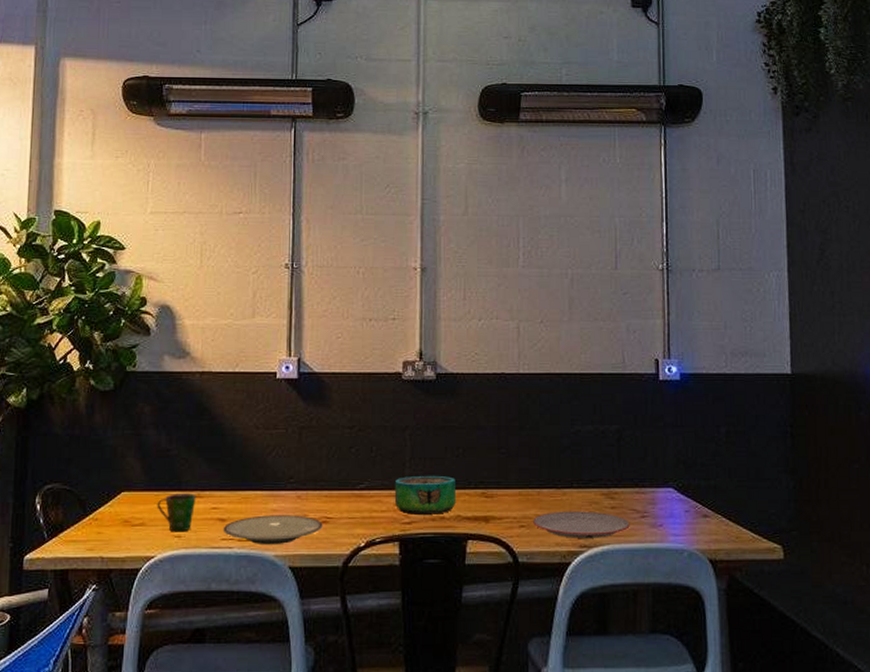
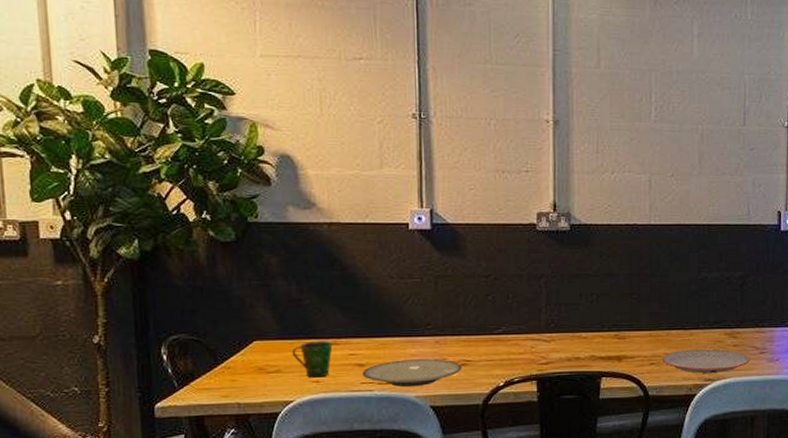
decorative bowl: present [394,475,457,514] -> none [531,319,591,356]

